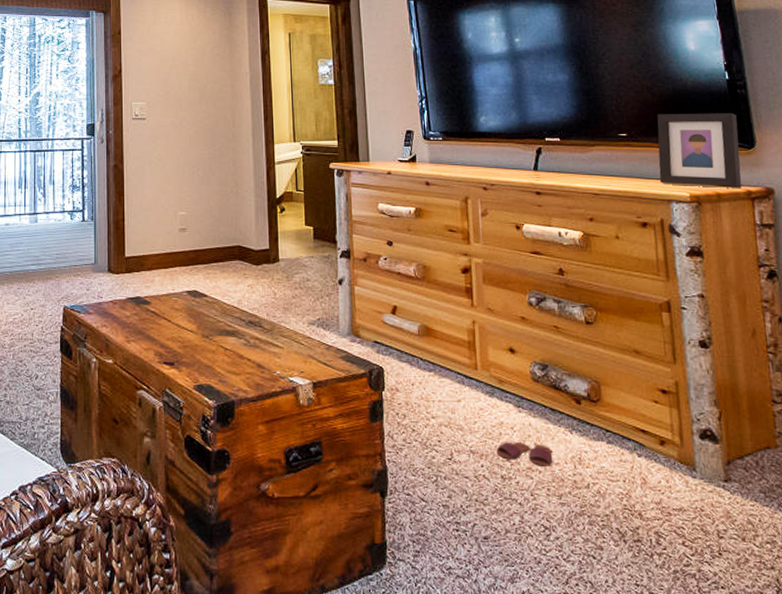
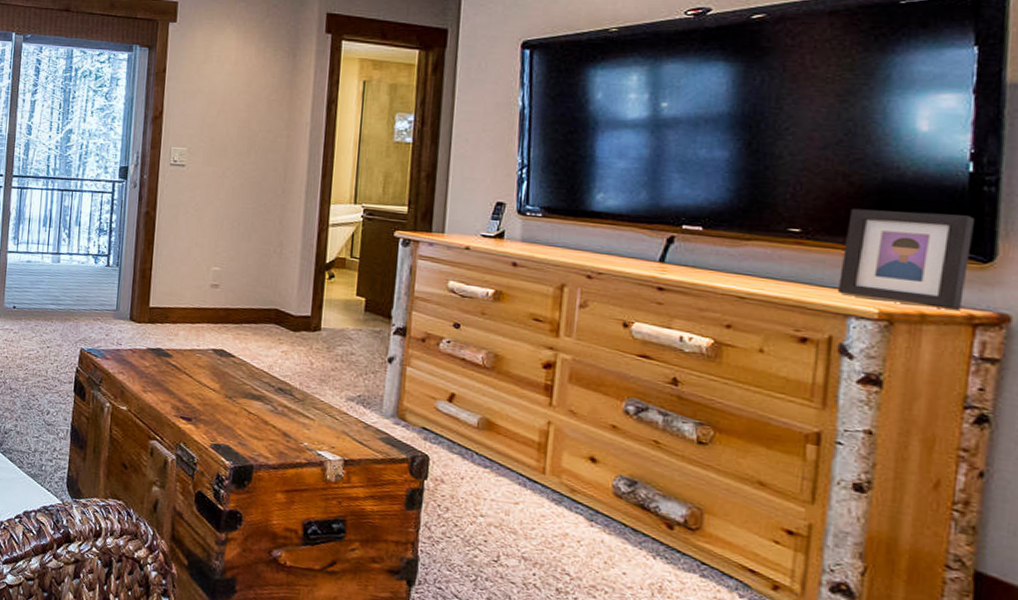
slippers: present [496,441,553,466] -> none [554,554,625,589]

